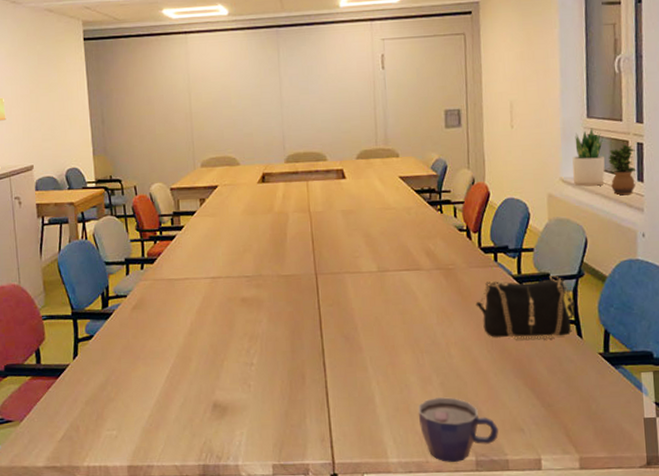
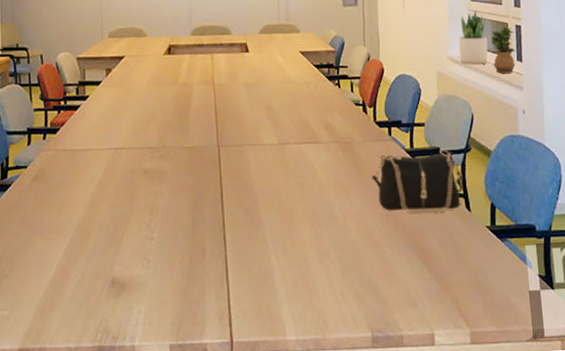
cup: present [418,397,499,463] -> none [316,271,394,340]

